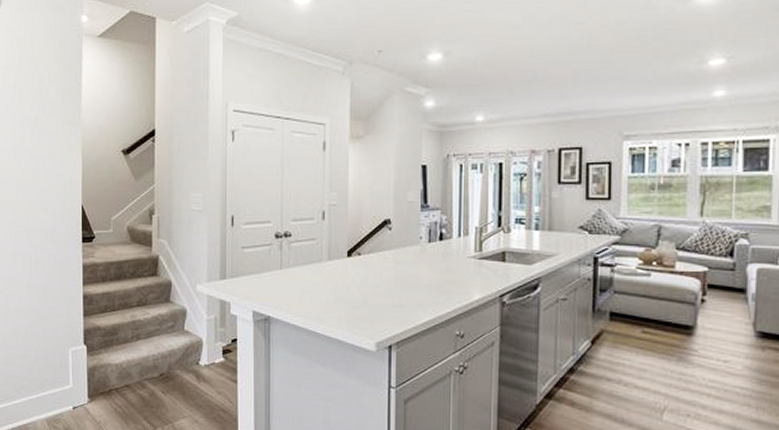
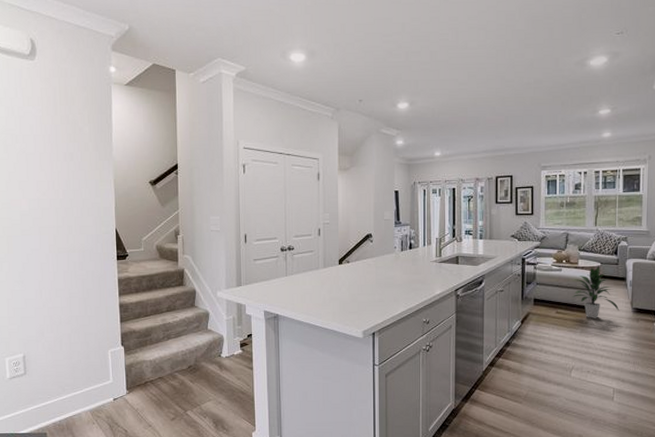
indoor plant: none [665,272,736,343] -> present [572,266,620,318]

